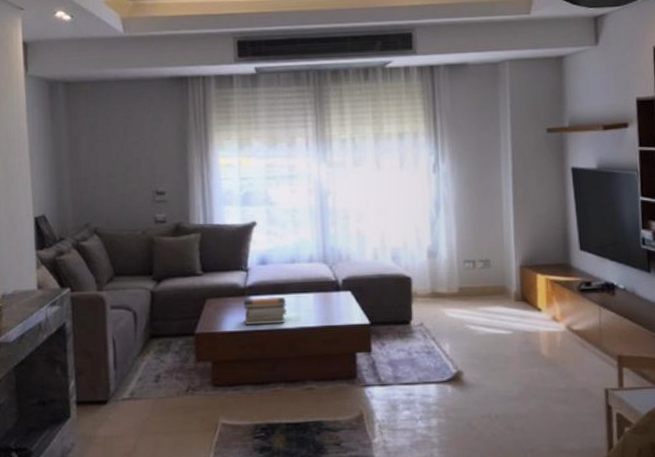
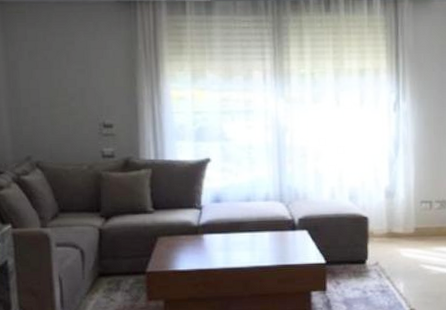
book stack: present [243,297,287,326] -> none [196,236,242,264]

